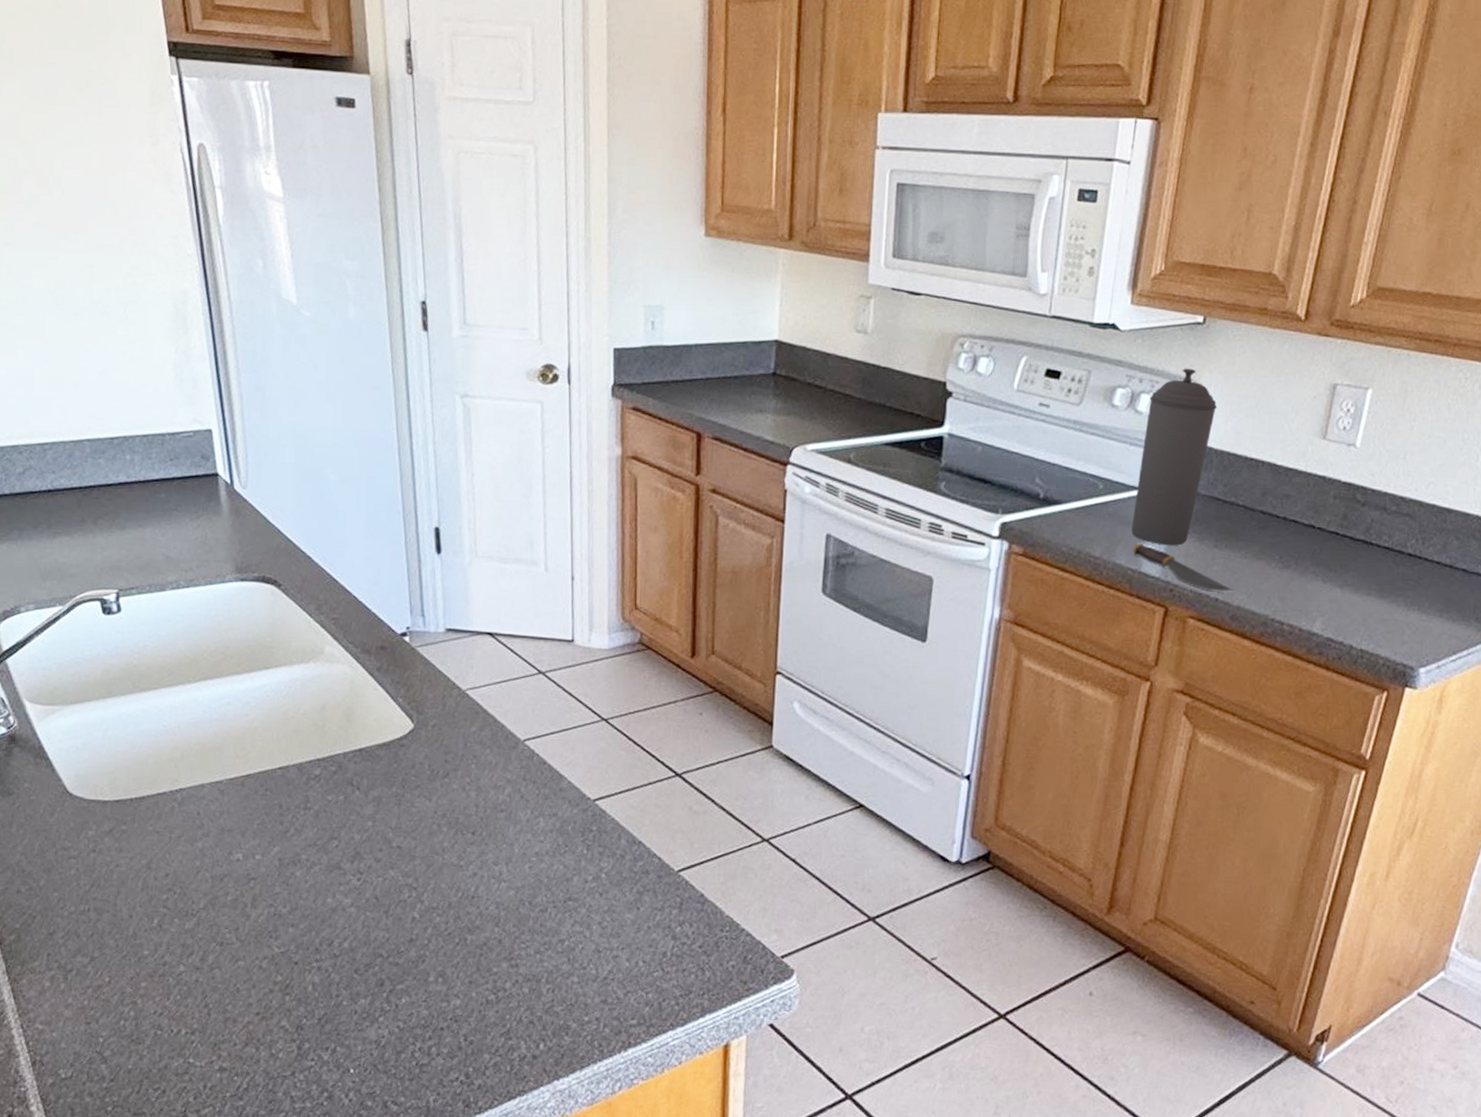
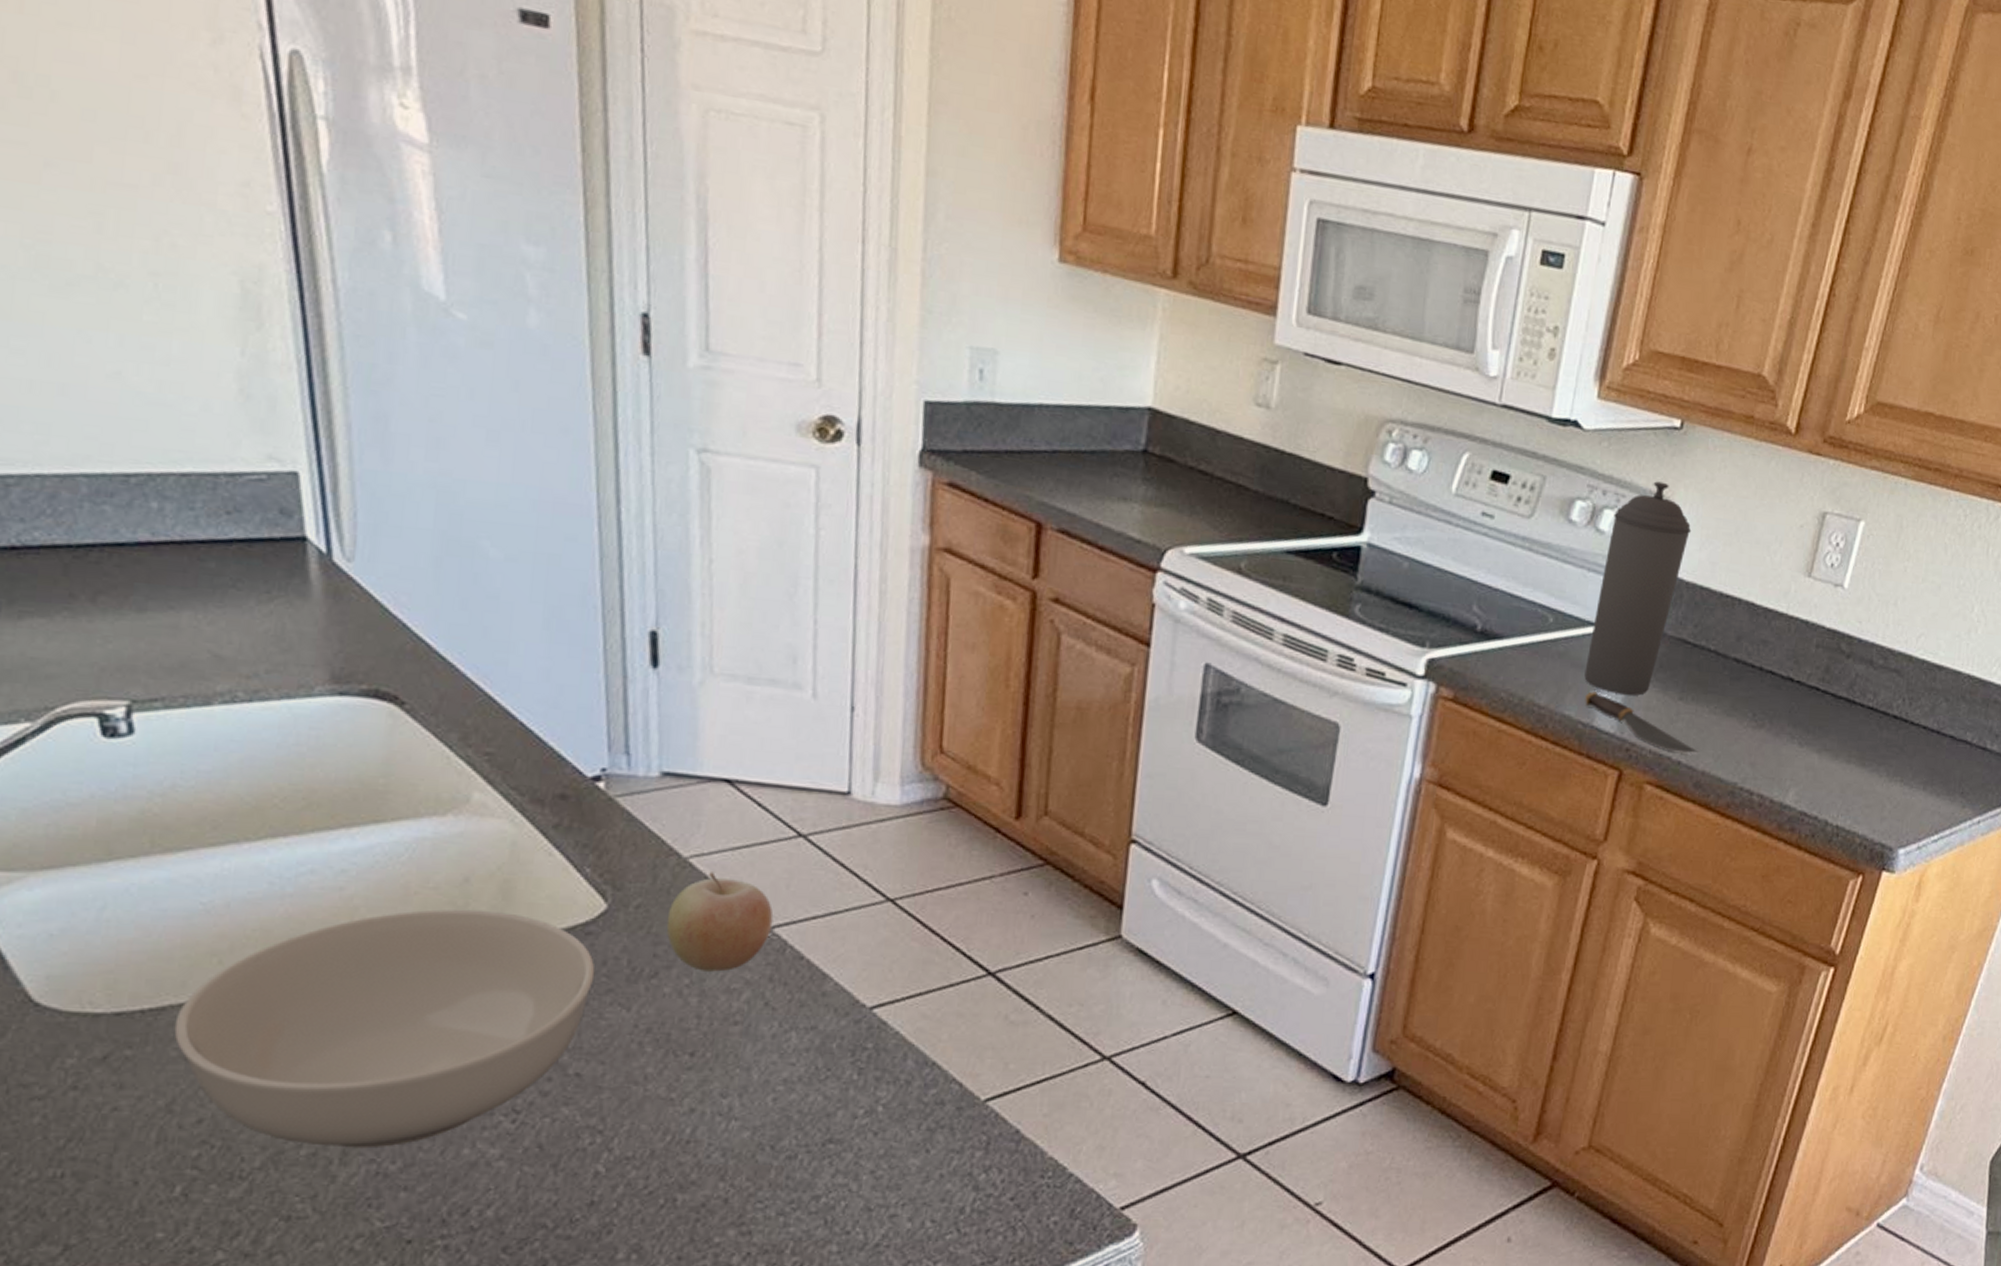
bowl: none [150,728,408,897] -> present [174,909,596,1149]
fruit: none [453,700,525,773] -> present [666,872,774,972]

